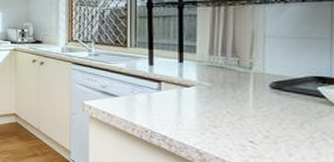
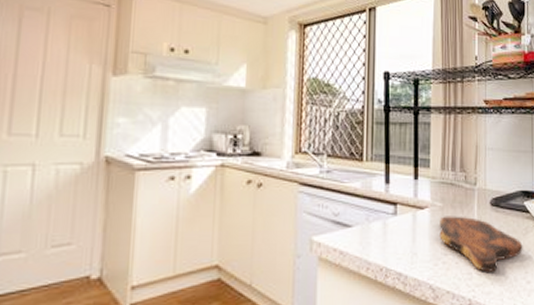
cutting board: none [207,94,315,148] -> present [439,216,523,272]

